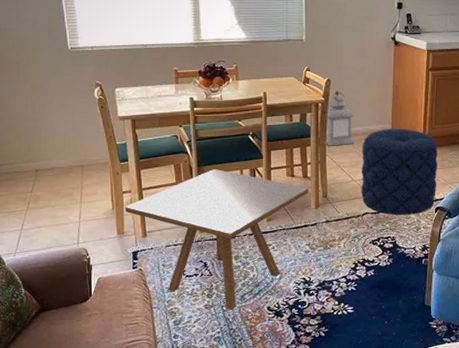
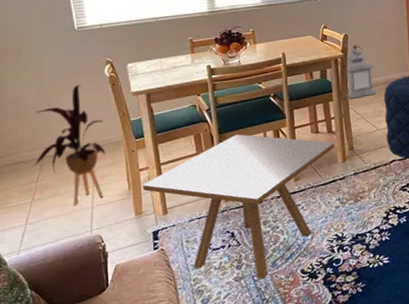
house plant: none [29,103,92,218] -> present [34,84,105,205]

